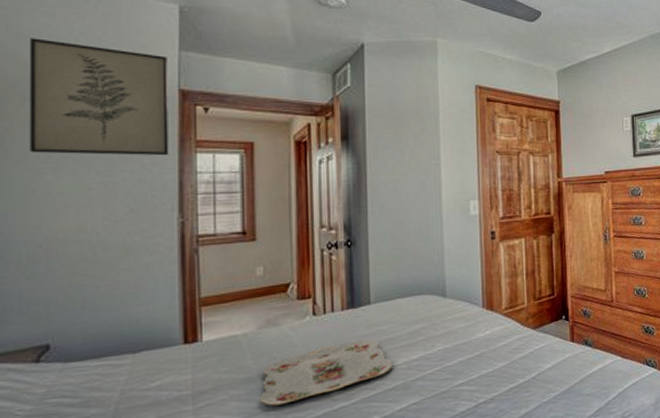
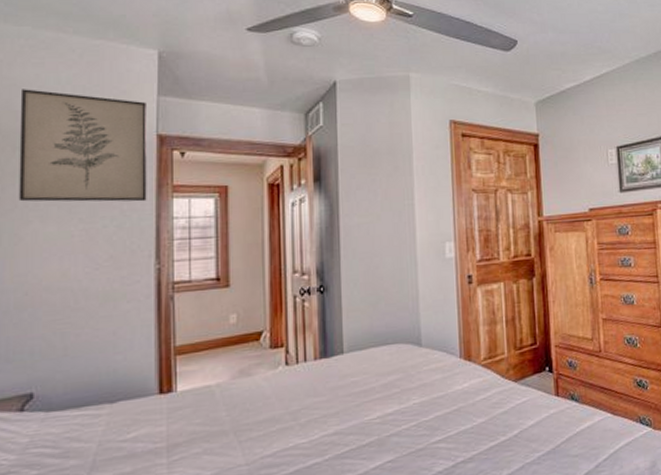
serving tray: present [259,339,394,406] -> none [232,391,368,461]

